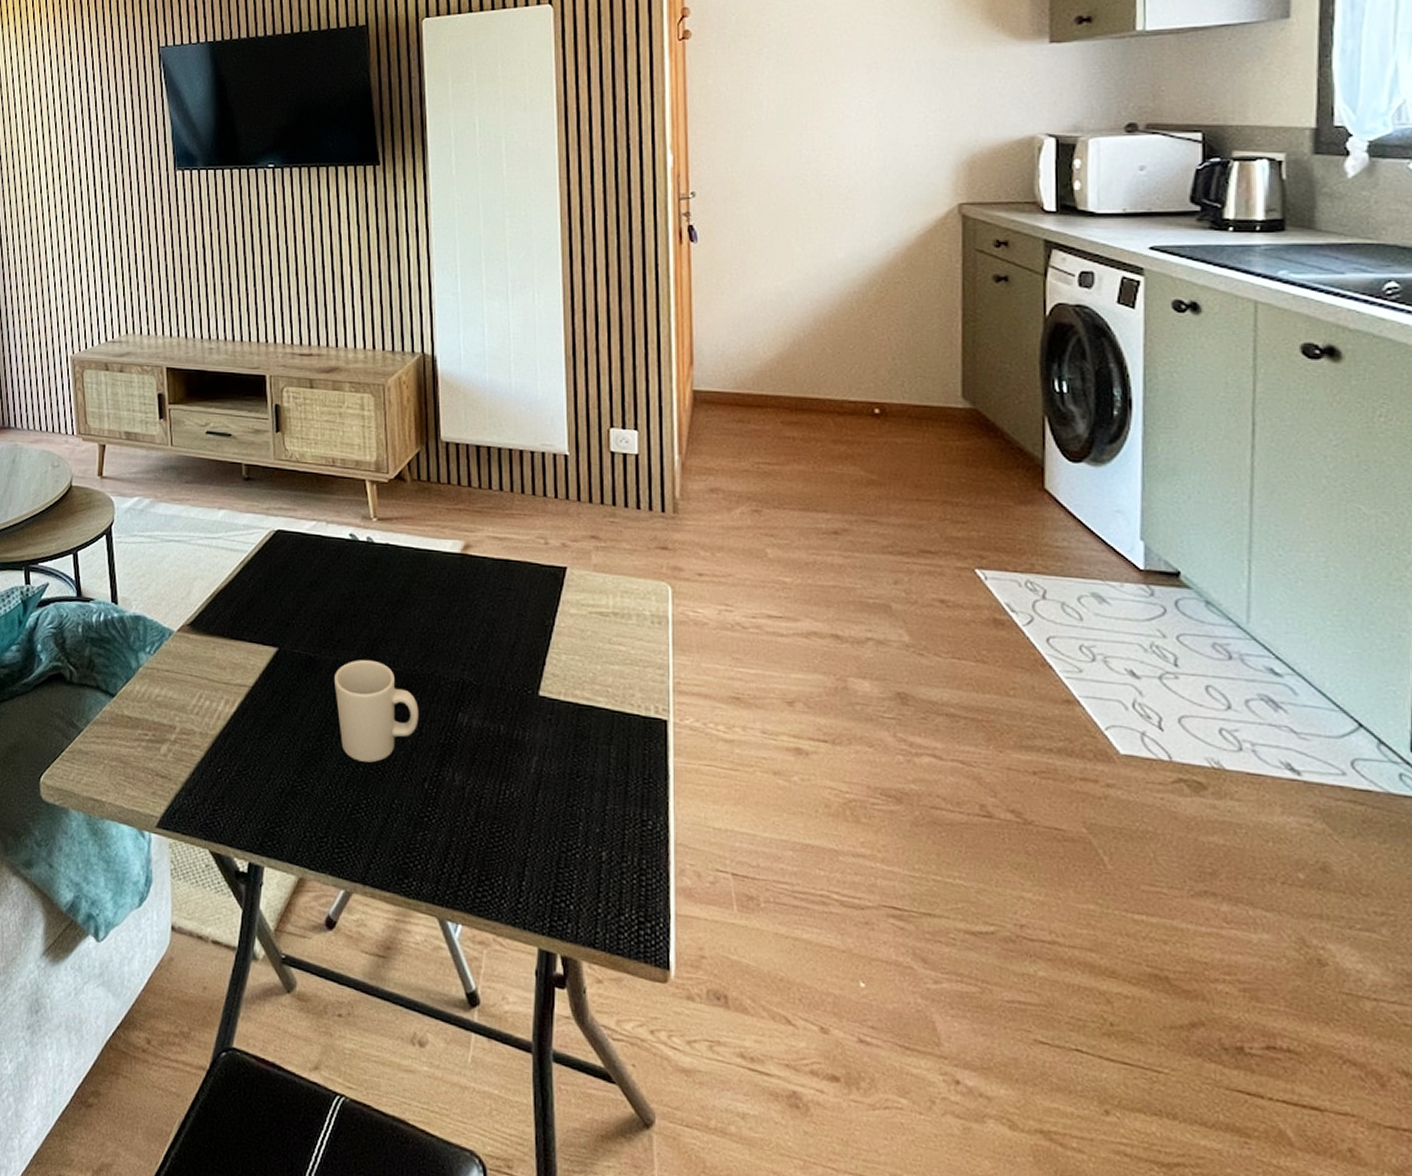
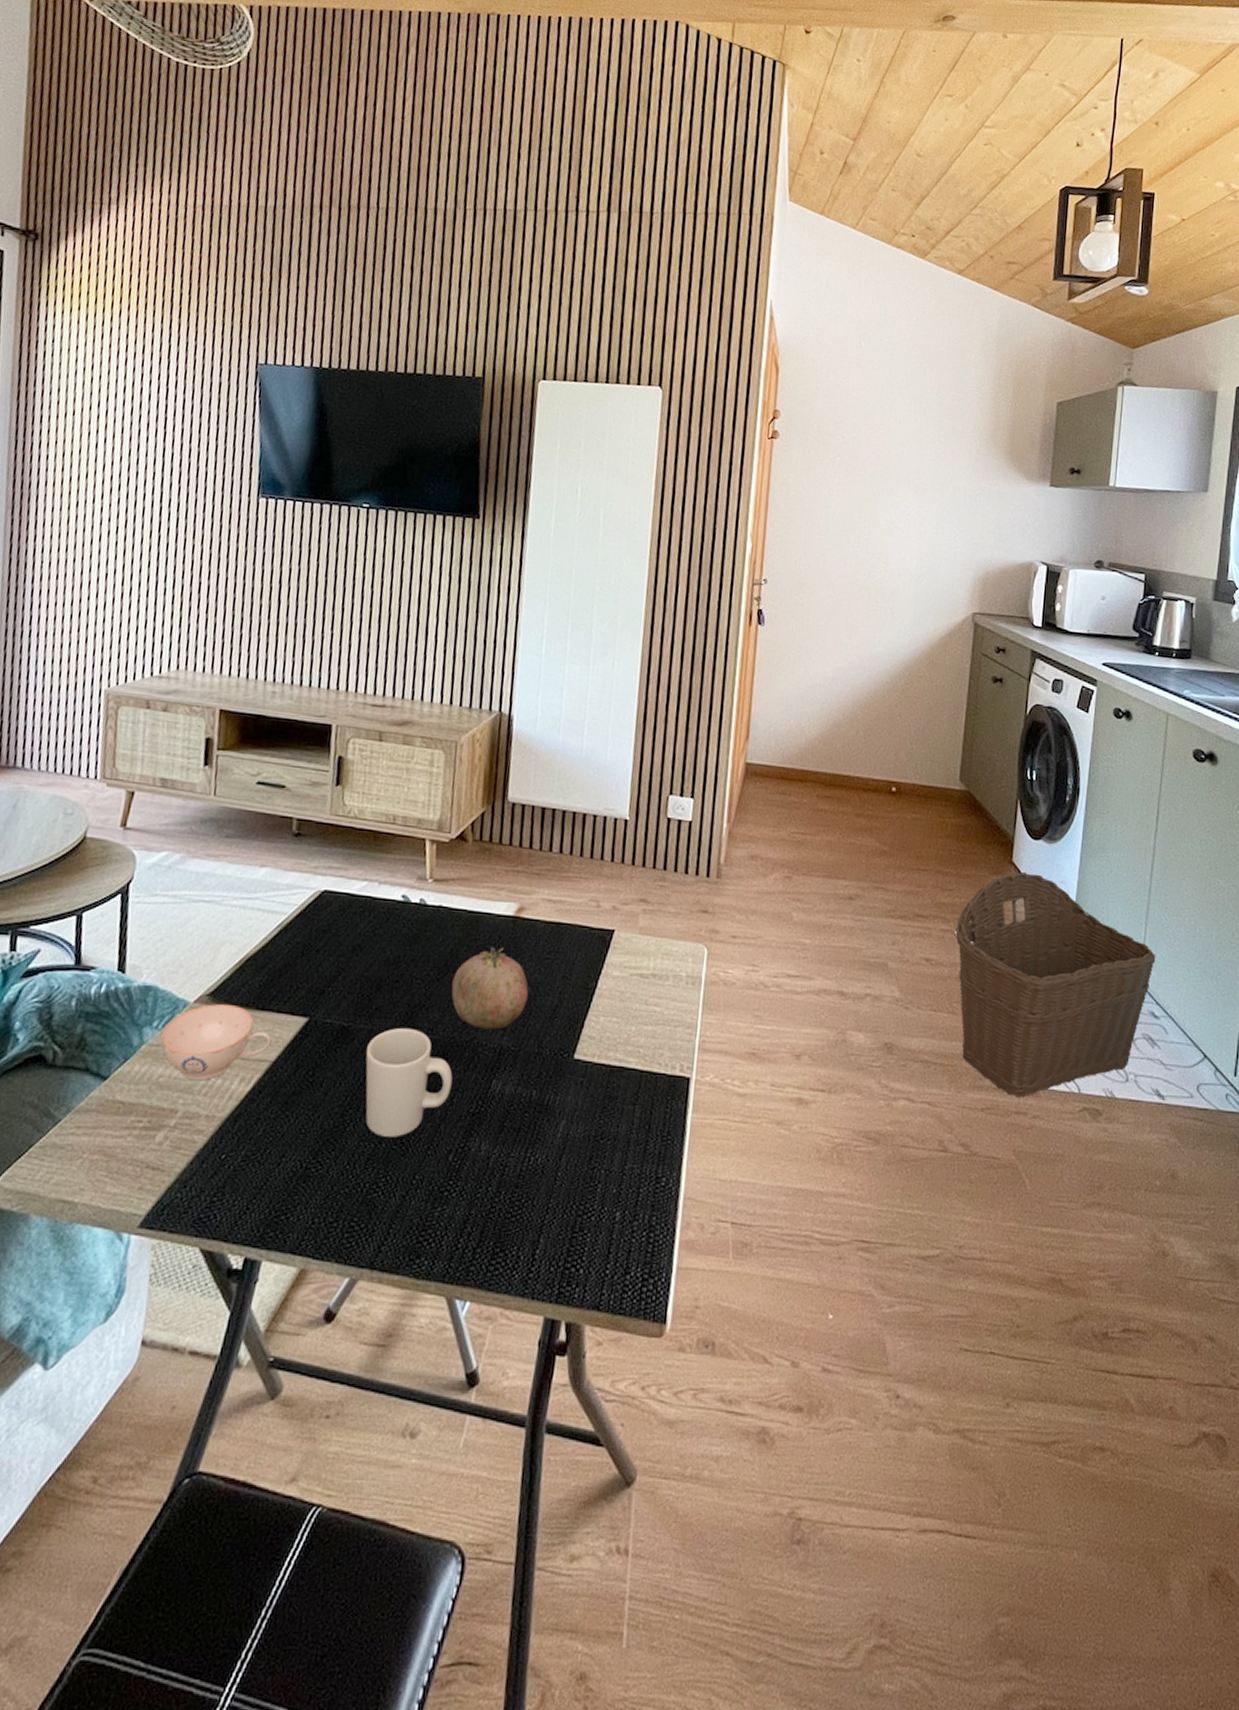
teacup: none [154,633,248,702] -> present [160,1004,272,1081]
fruit: none [408,583,485,665] -> present [451,946,529,1030]
wicker basket: none [976,500,1269,762] -> present [955,871,1156,1098]

